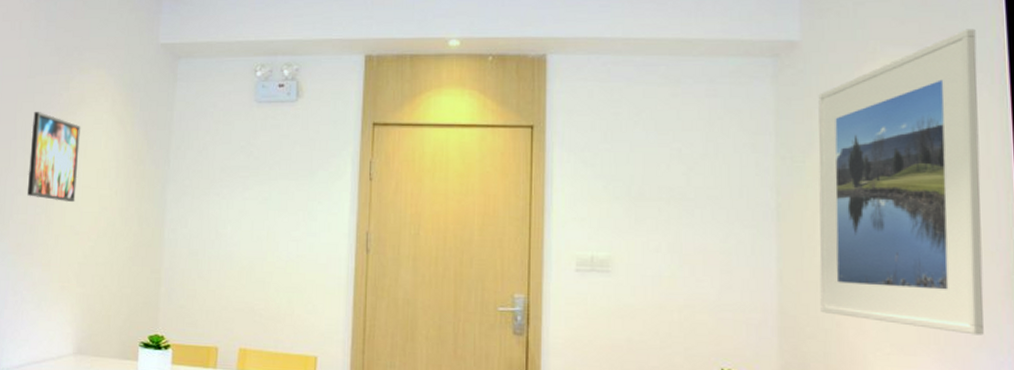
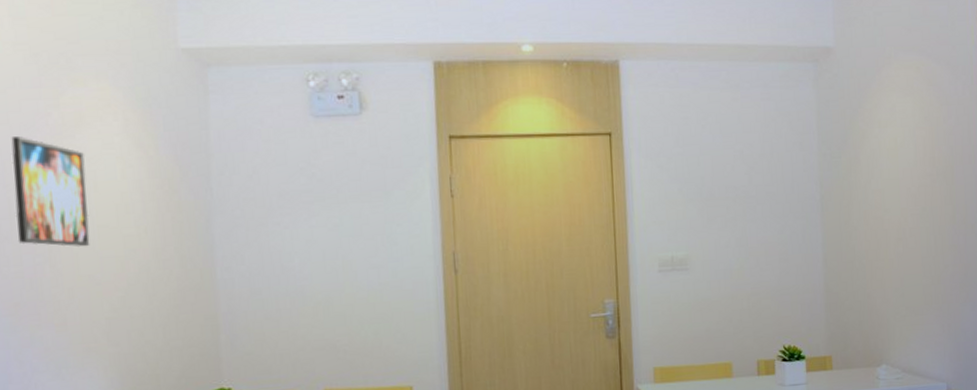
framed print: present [818,28,984,336] -> none [849,37,967,293]

